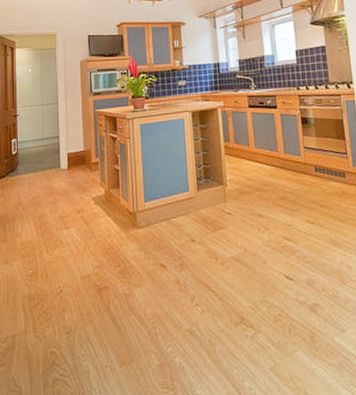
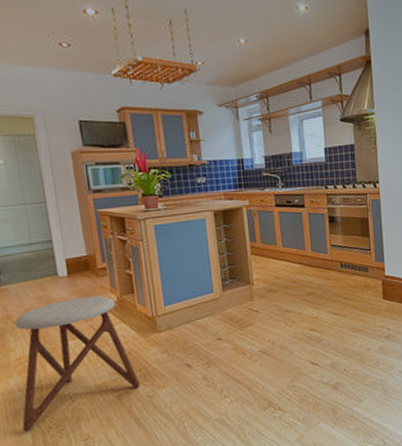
stool: none [18,188,119,317] -> present [14,296,140,432]

